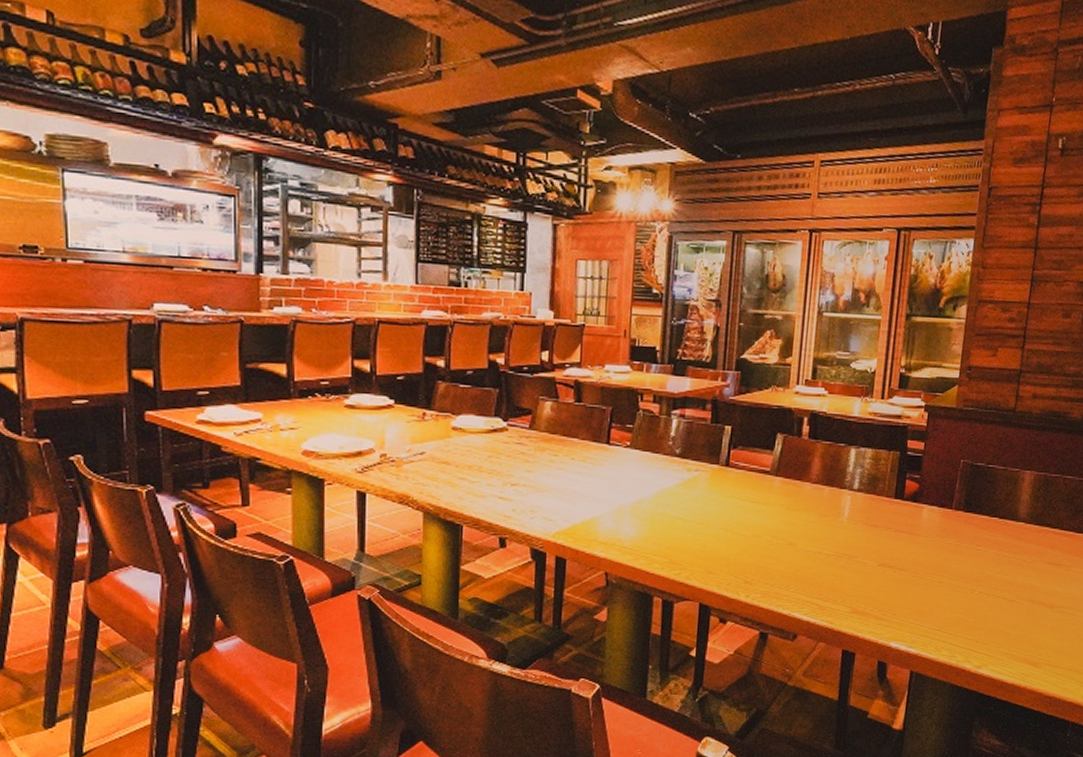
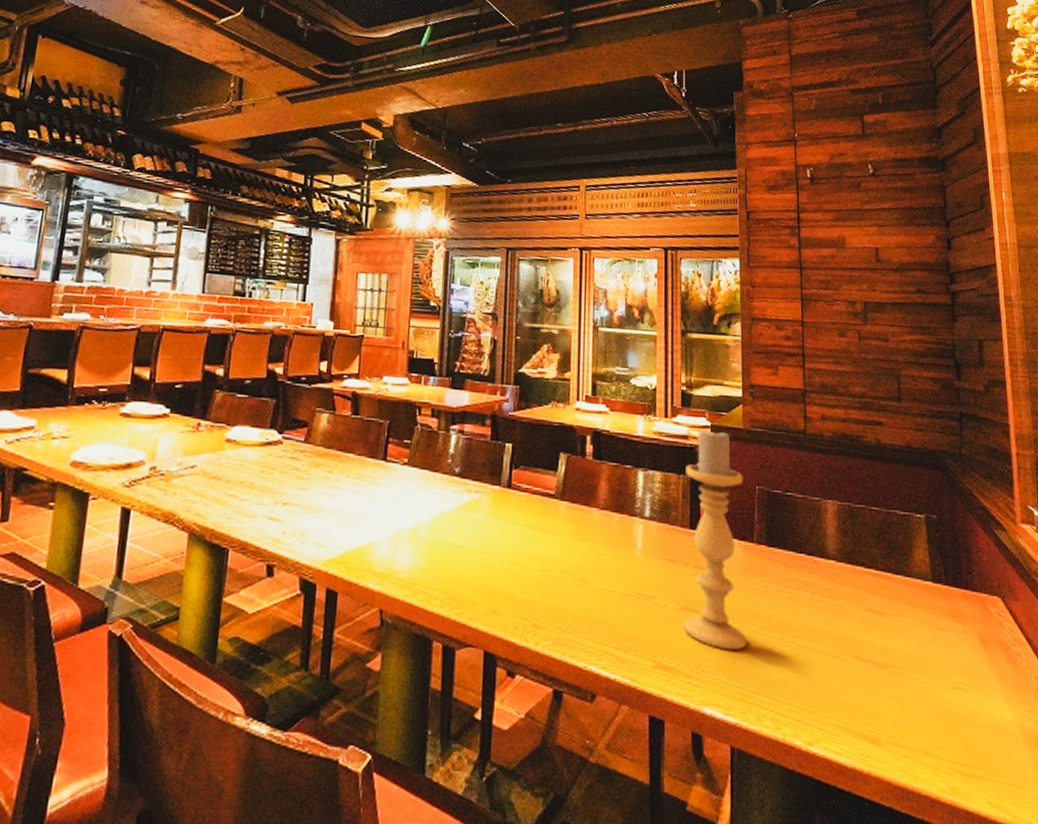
candle holder: none [880,407,950,598] -> present [684,428,748,651]

